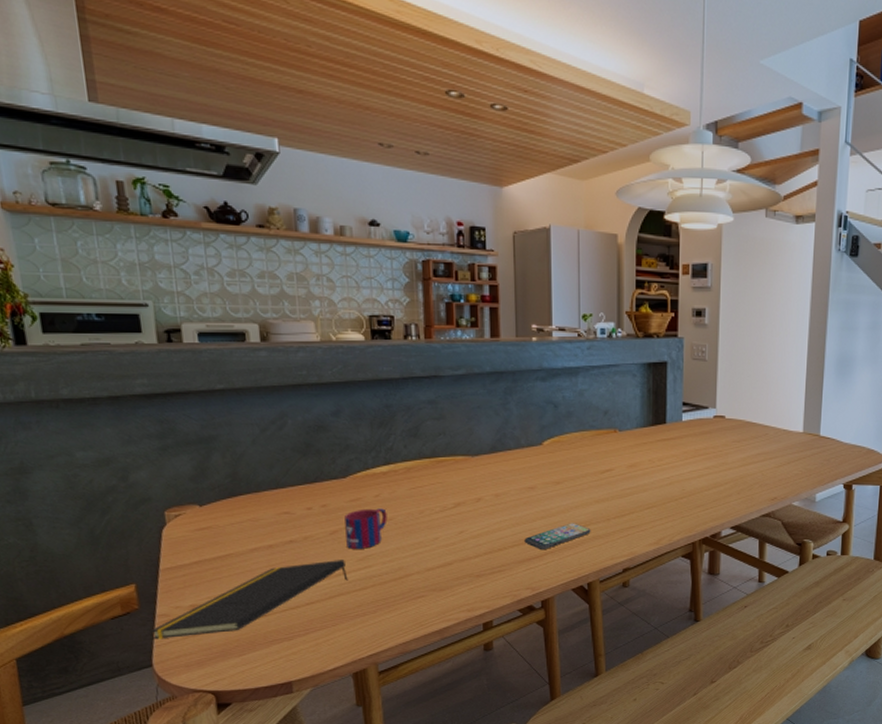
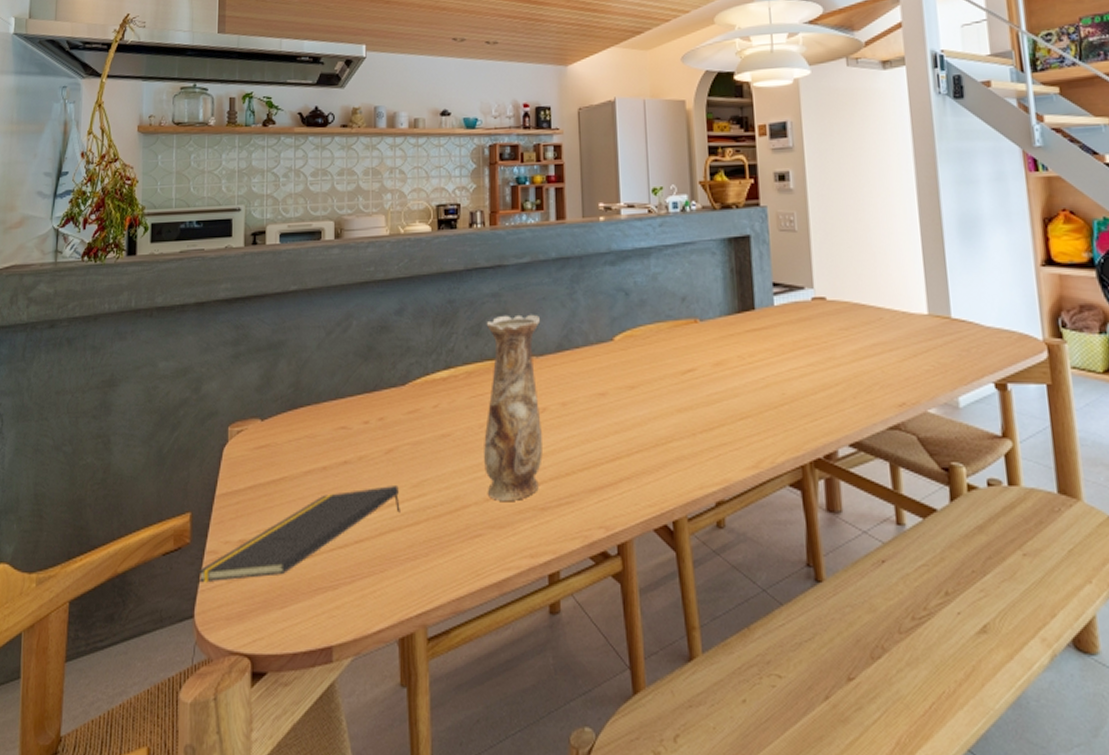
mug: present [344,508,388,549] -> none [401,422,445,472]
vase: none [423,420,478,570] -> present [484,314,543,501]
smartphone: present [524,523,591,551] -> none [595,439,674,476]

